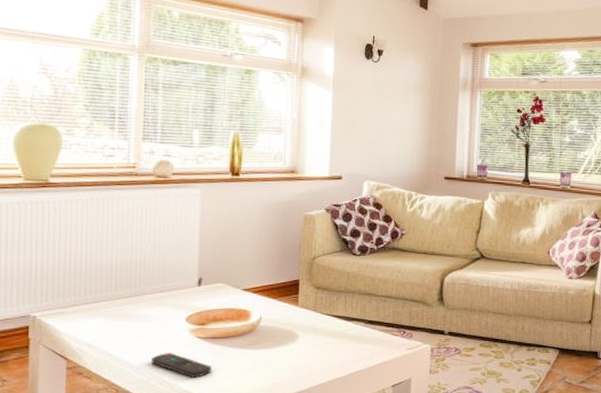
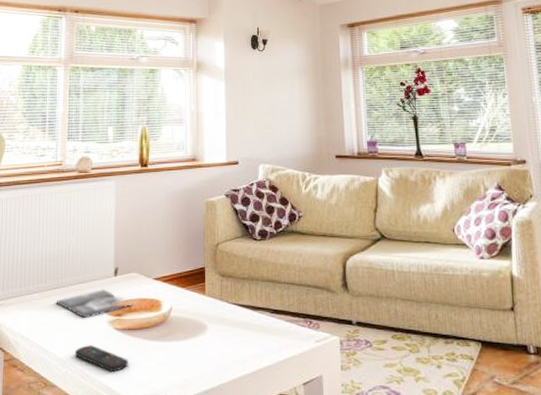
magazine: none [129,298,218,328] -> present [56,288,133,319]

